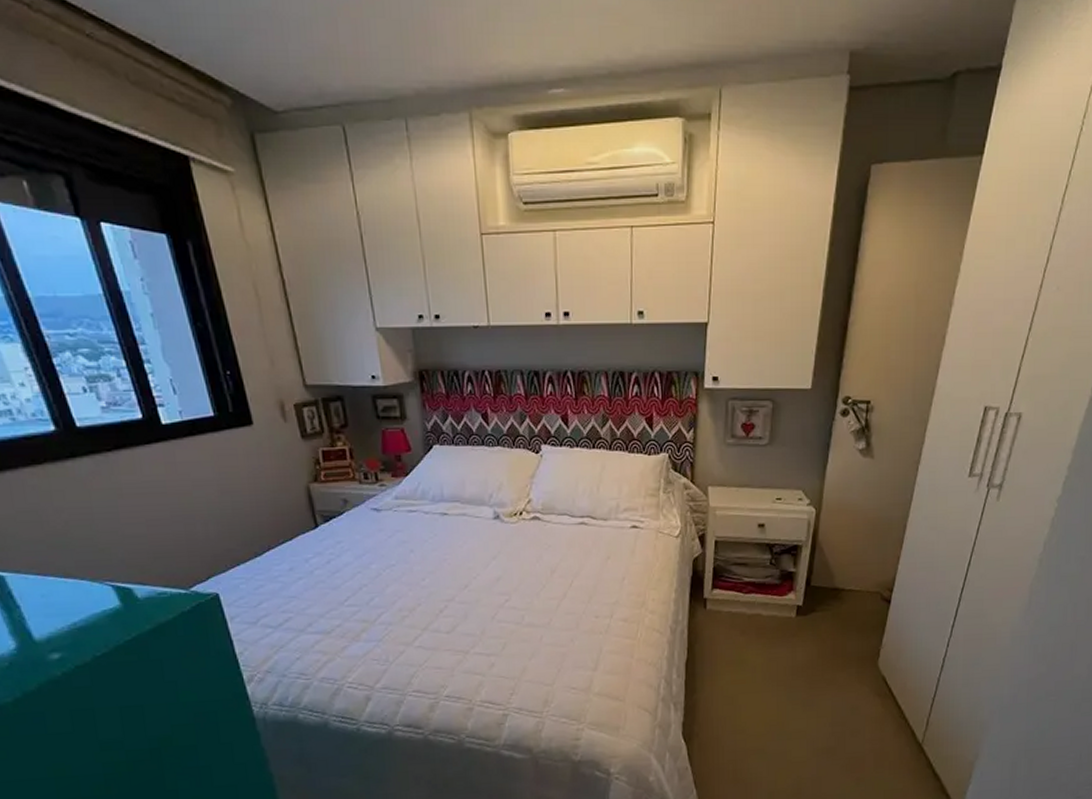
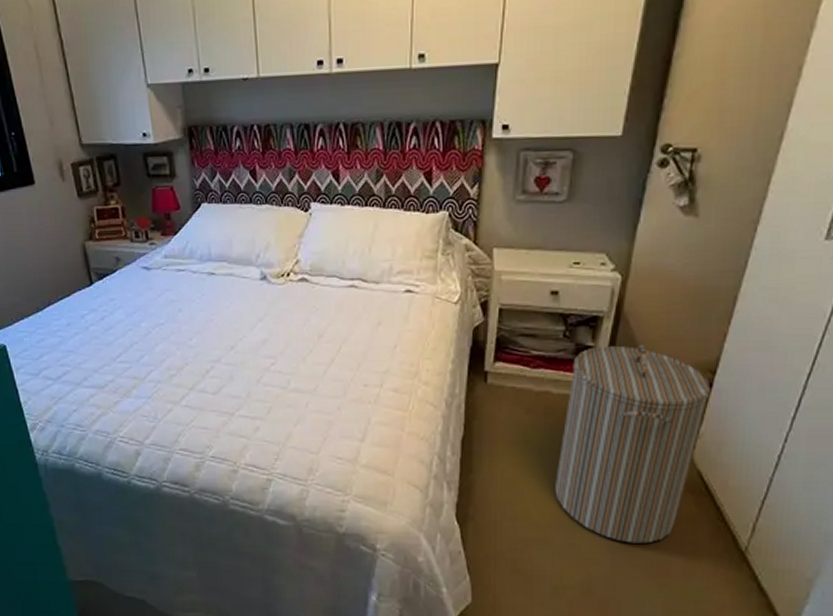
laundry hamper: none [768,568,890,745] -> present [555,343,712,544]

